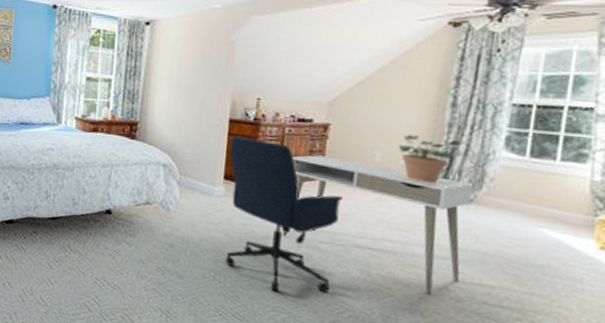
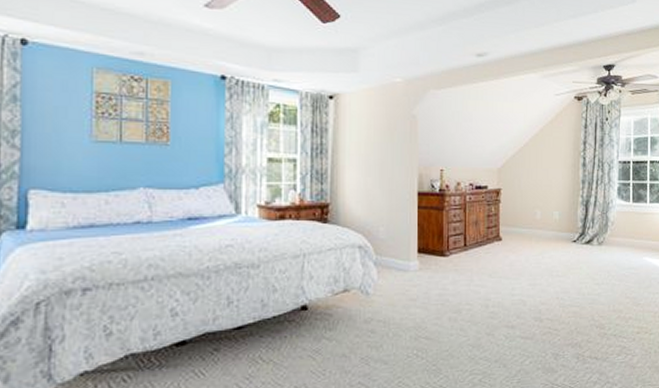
office chair: present [225,136,344,294] -> none [420,208,517,355]
desk: present [282,155,473,295] -> none [472,219,602,328]
potted plant: present [397,135,465,183] -> none [551,193,594,232]

